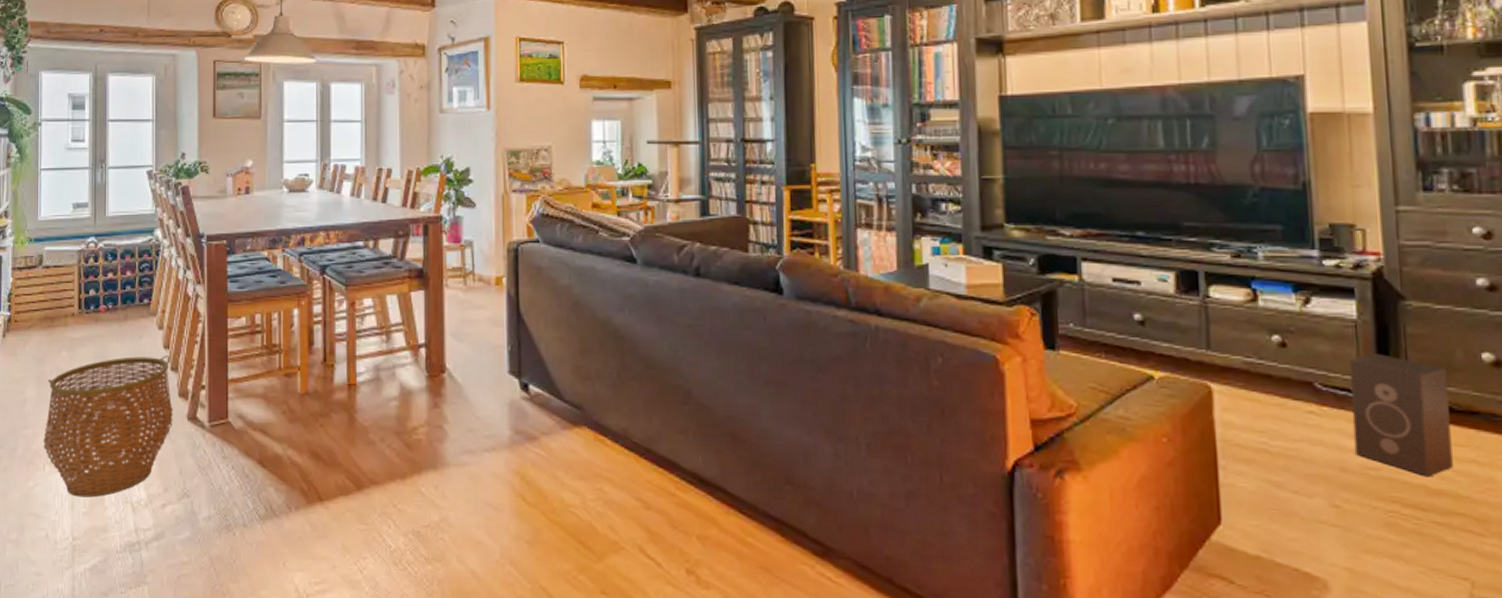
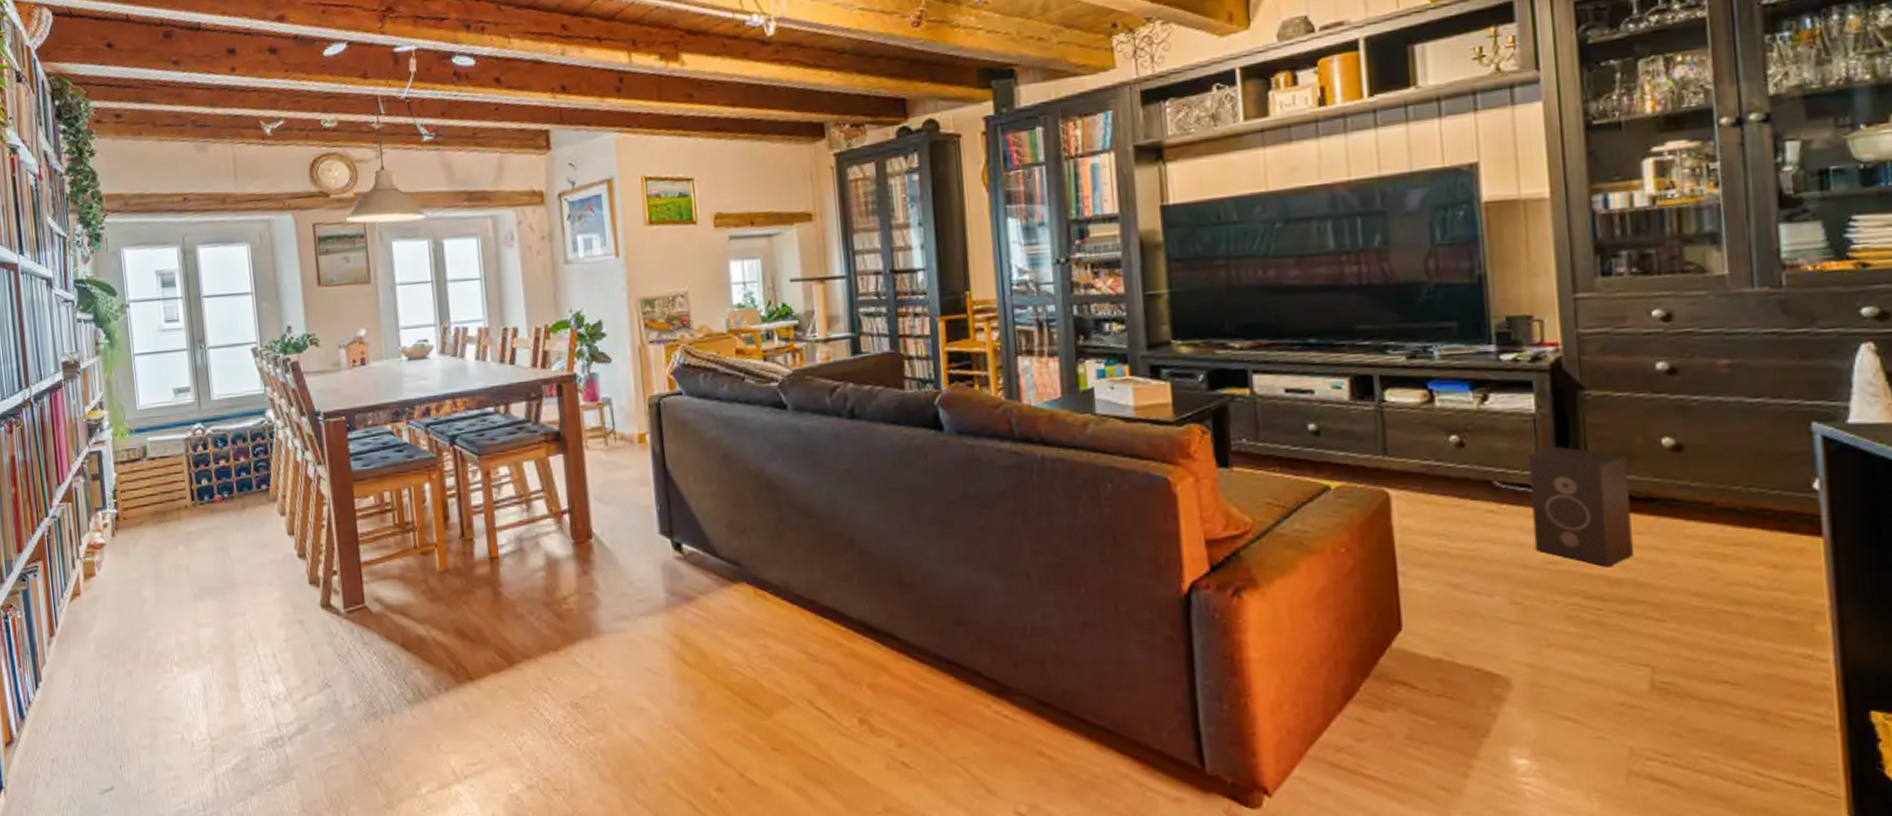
basket: present [43,355,173,498] -> none [165,541,306,696]

